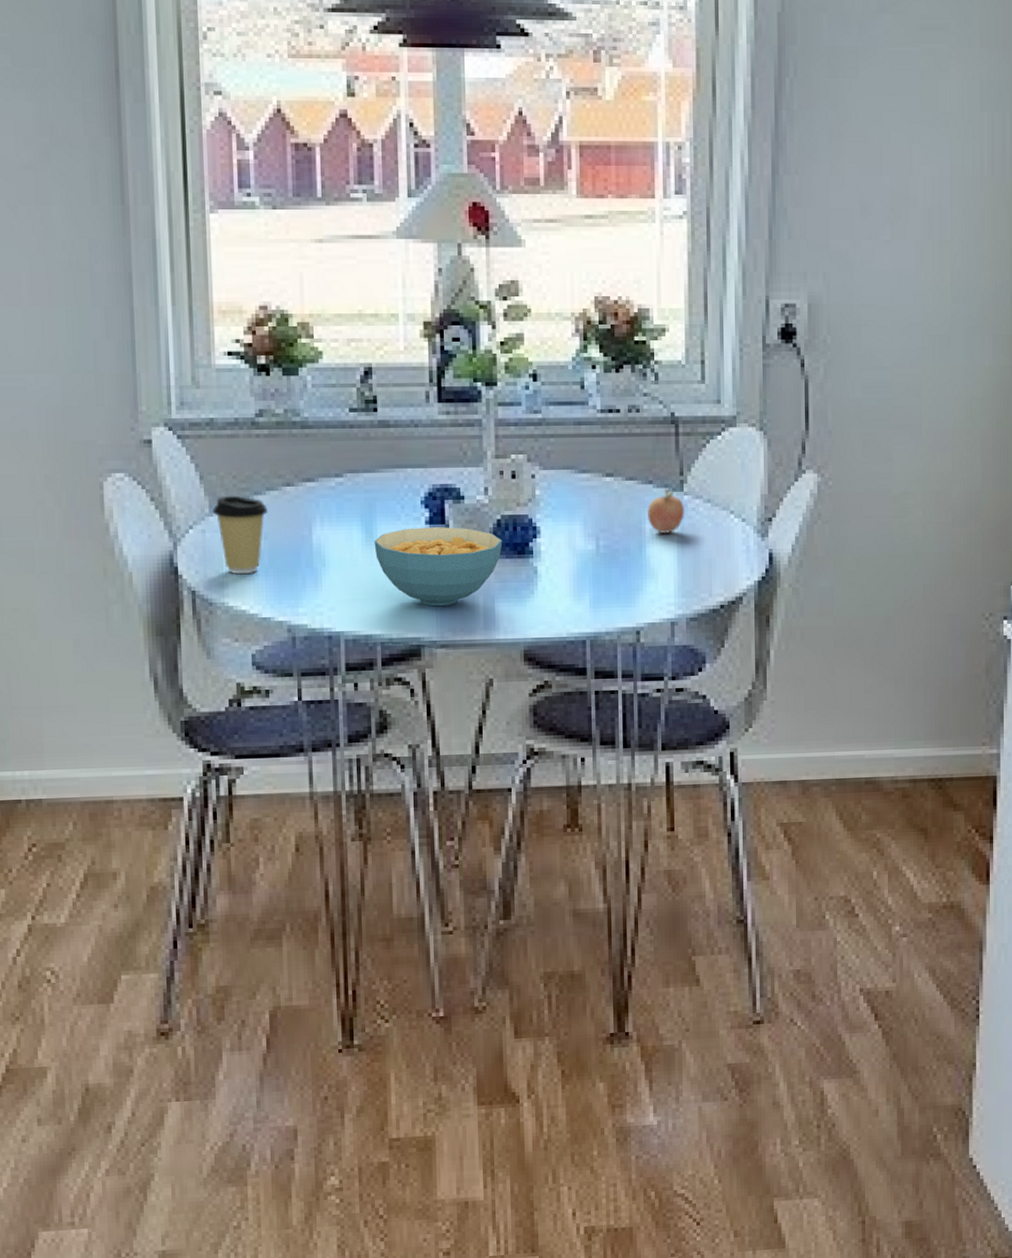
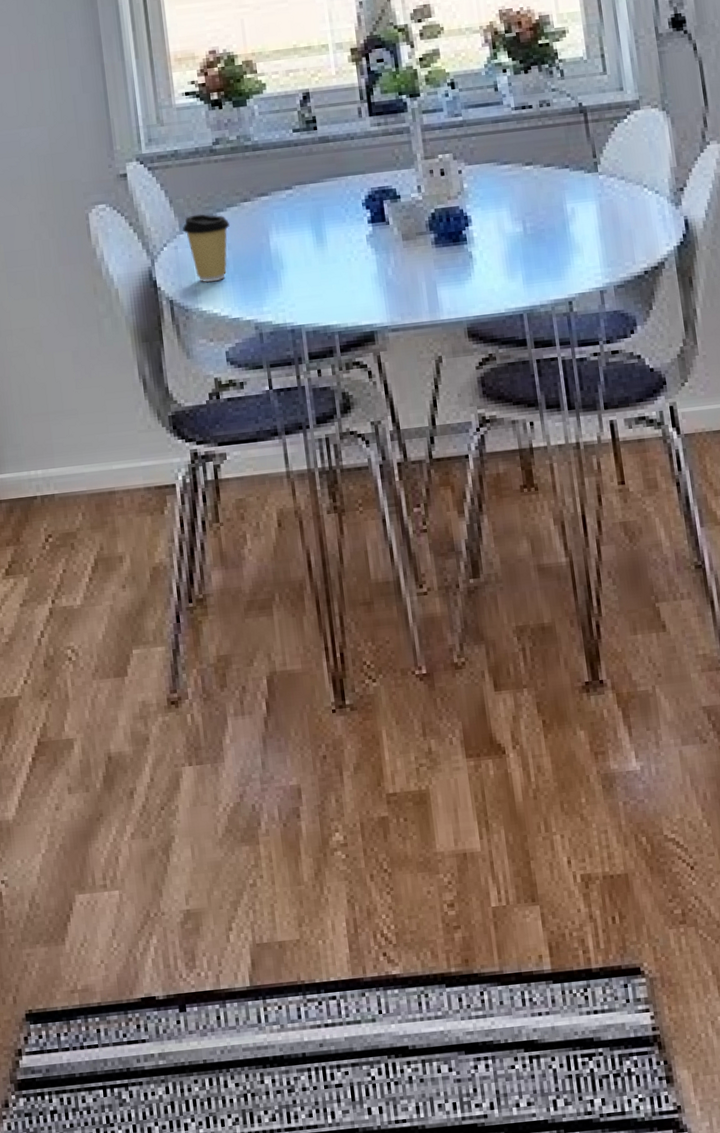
cereal bowl: present [374,527,503,607] -> none [324,223,439,295]
fruit: present [646,489,685,534] -> none [566,171,602,212]

